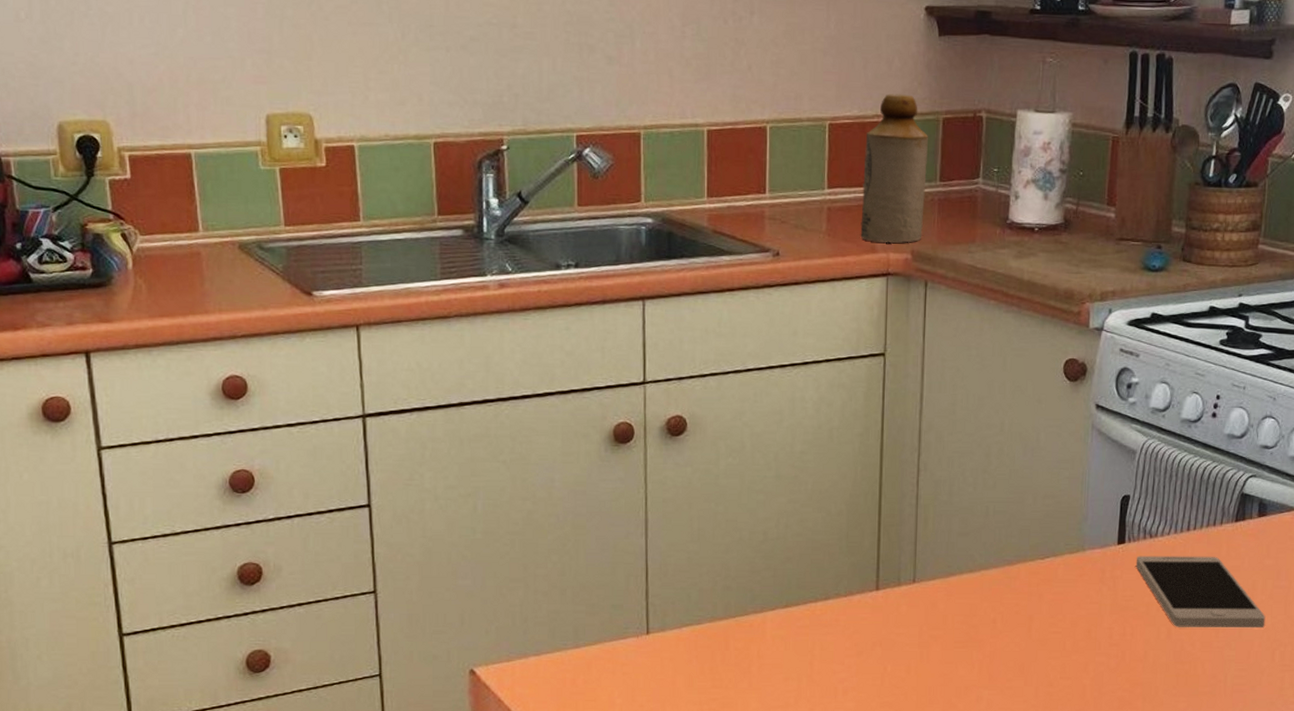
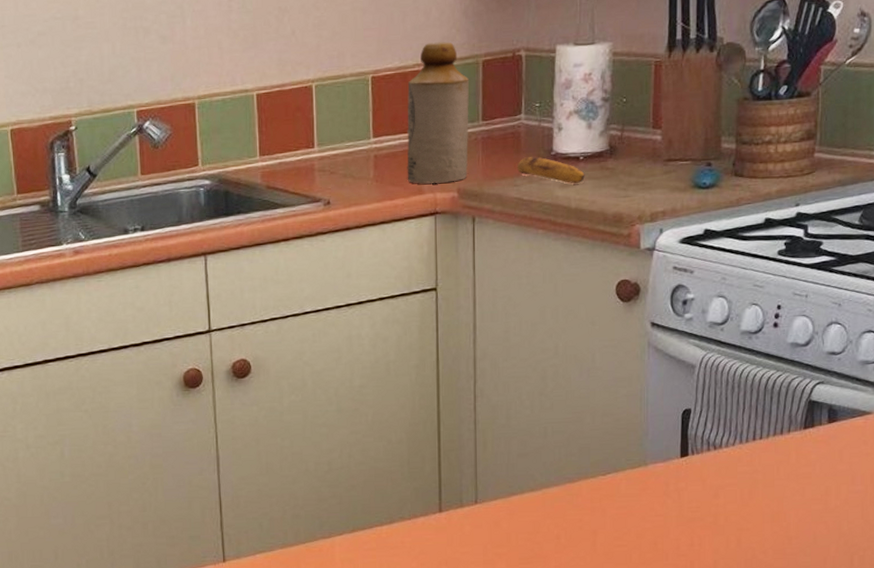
banana: none [972,223,1039,255] -> present [517,156,585,183]
smartphone: present [1135,556,1266,628] -> none [700,464,841,536]

